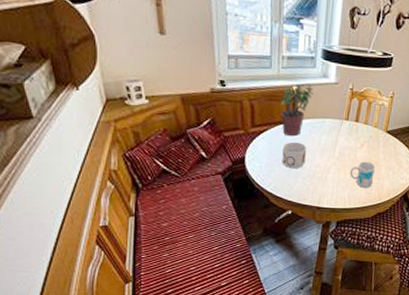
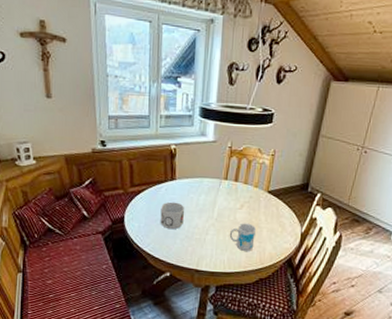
potted plant: present [280,84,314,137] -> none [158,143,192,197]

